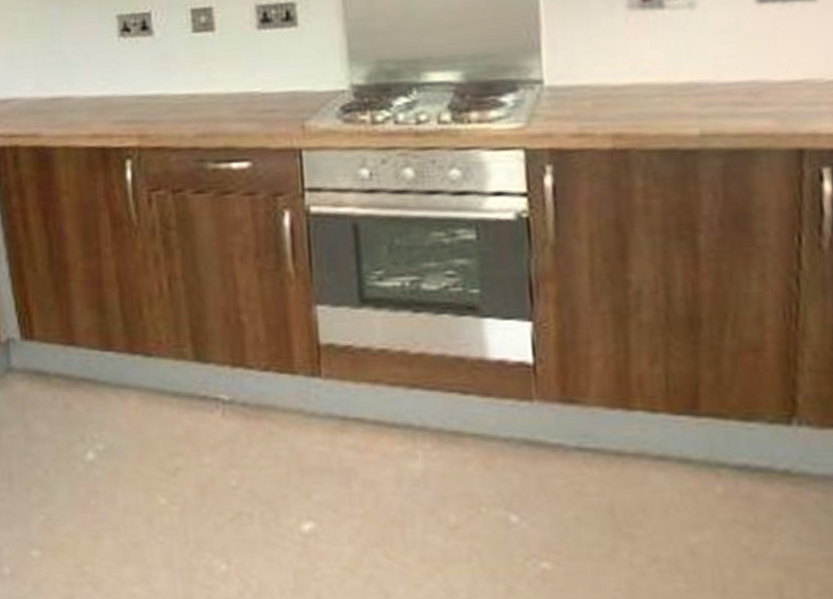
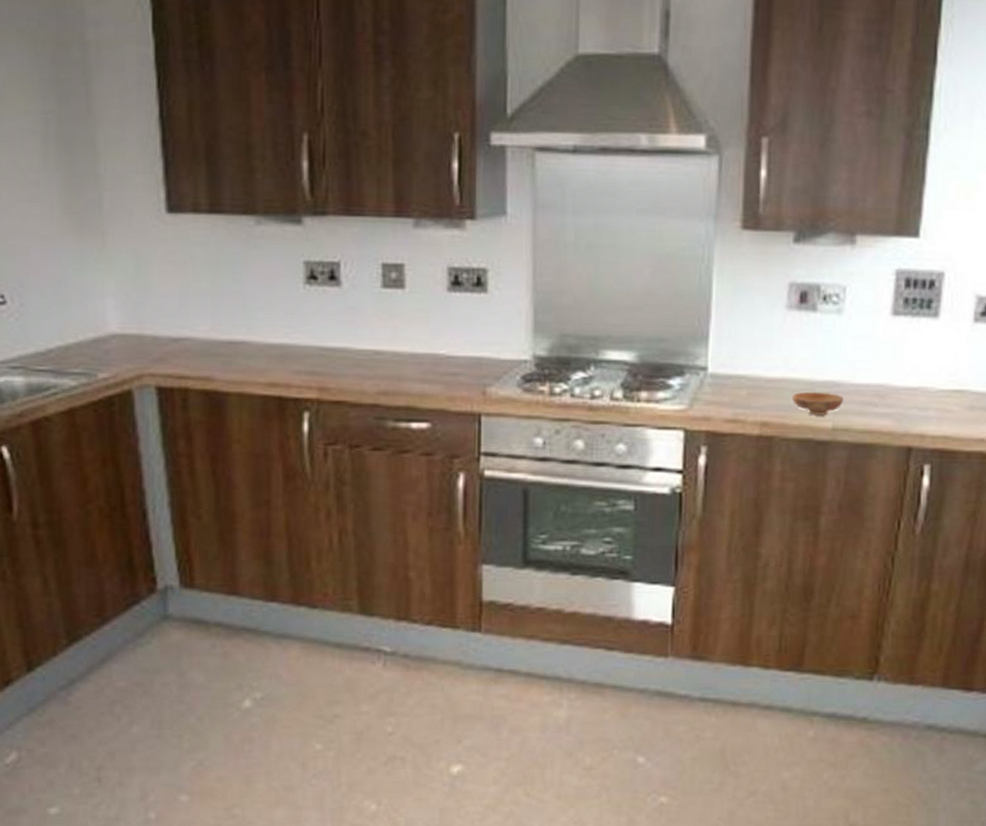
bowl: none [646,94,710,122] -> present [792,391,843,415]

